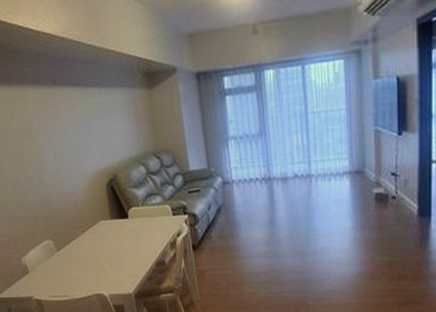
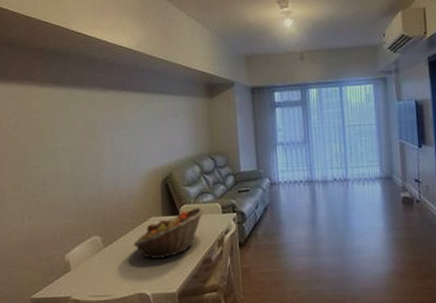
fruit basket: none [85,209,153,262] -> present [133,207,204,260]

